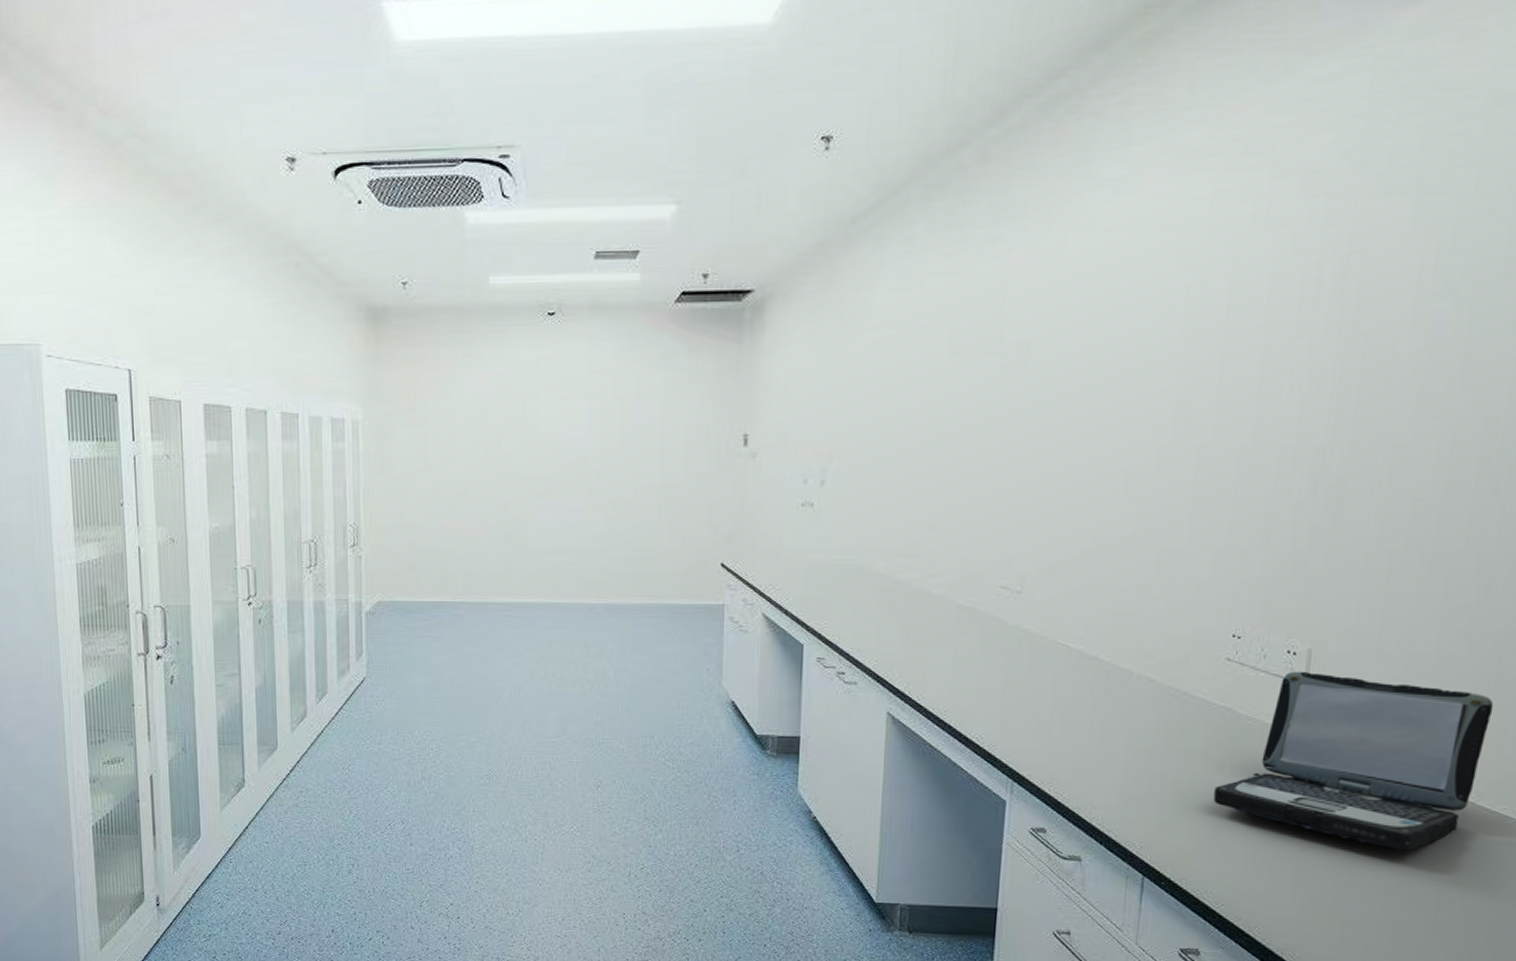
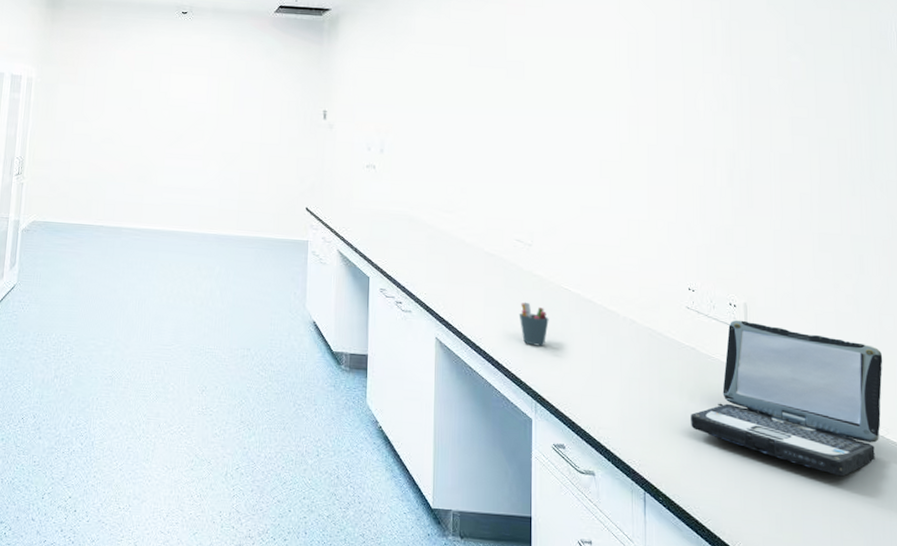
pen holder: none [997,663,1038,716] -> present [519,302,549,347]

